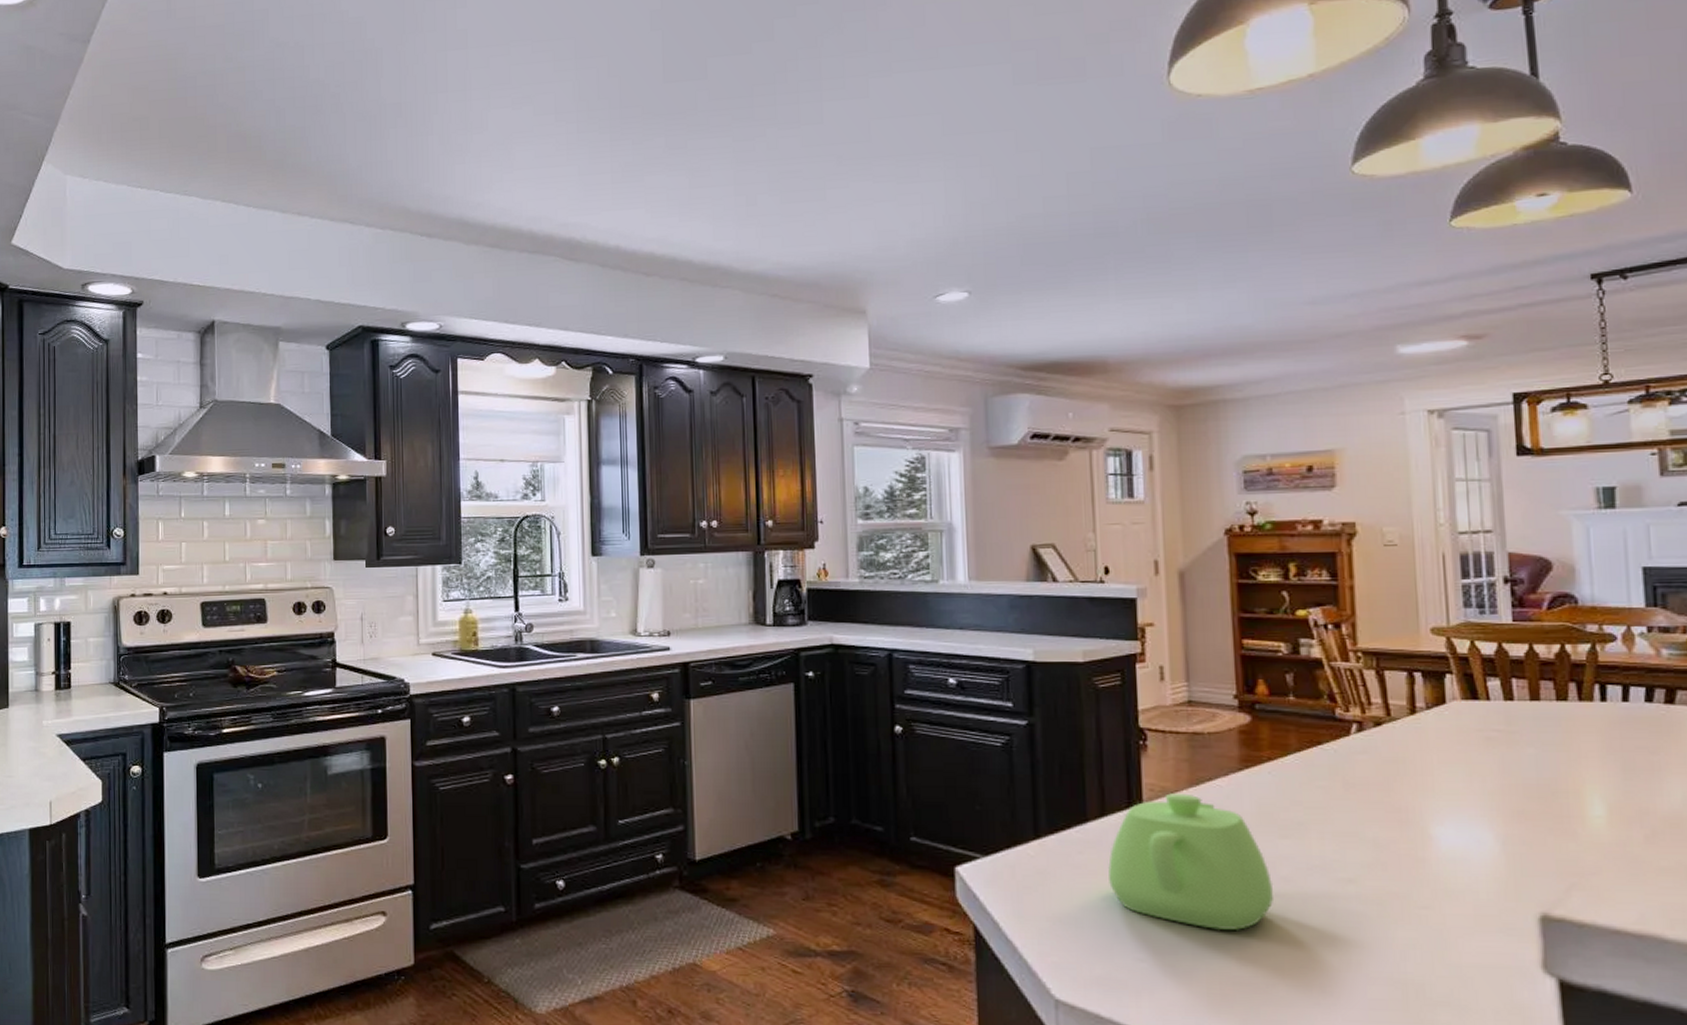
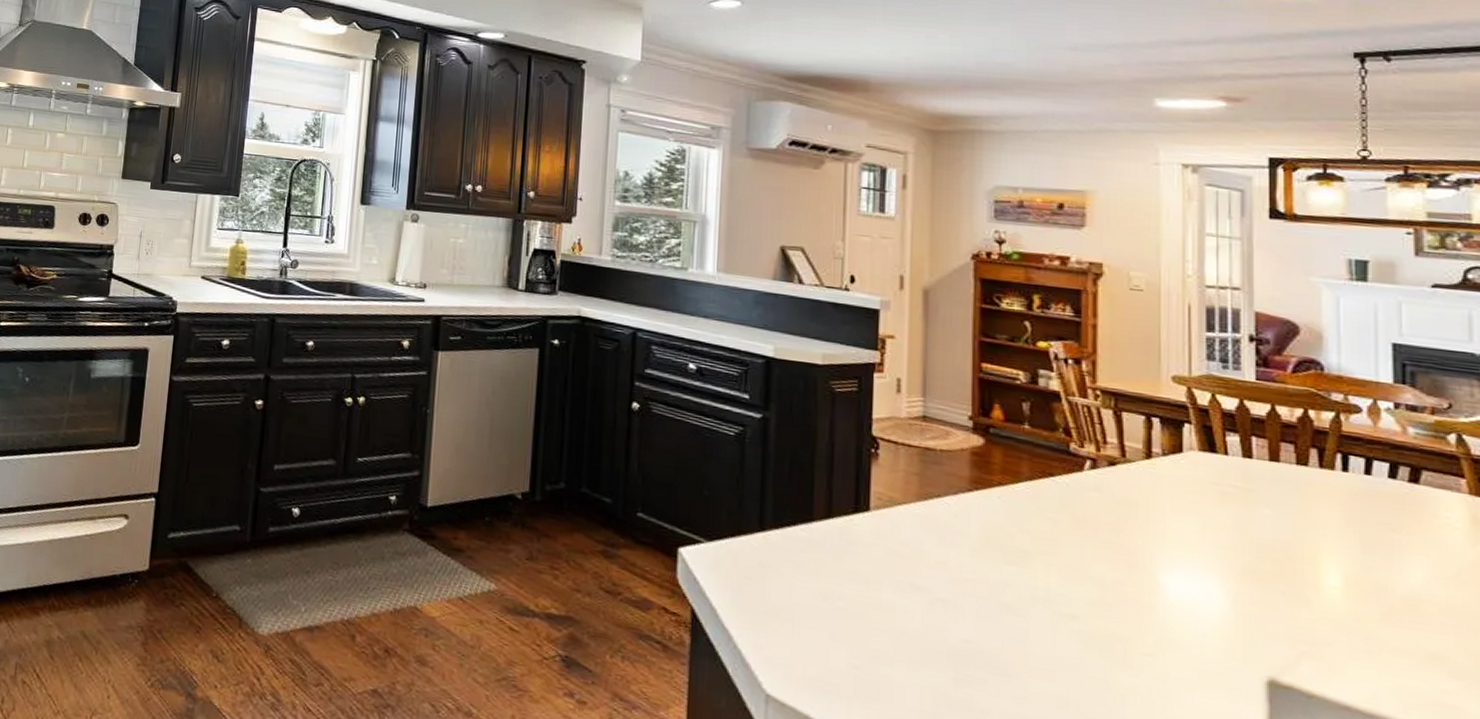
teapot: present [1108,793,1275,931] -> none [830,504,995,652]

